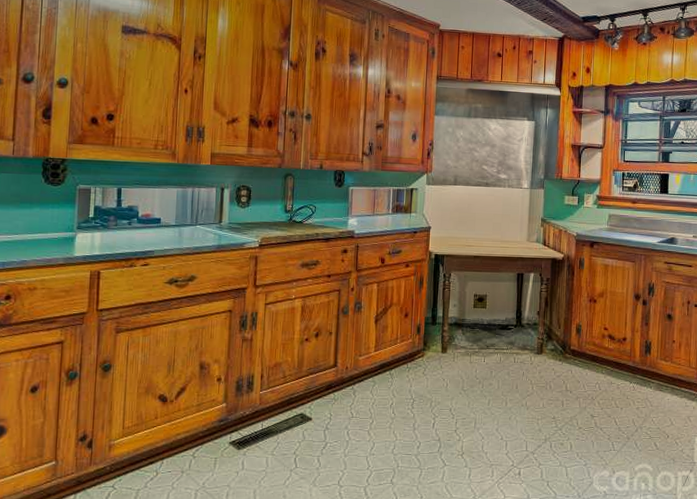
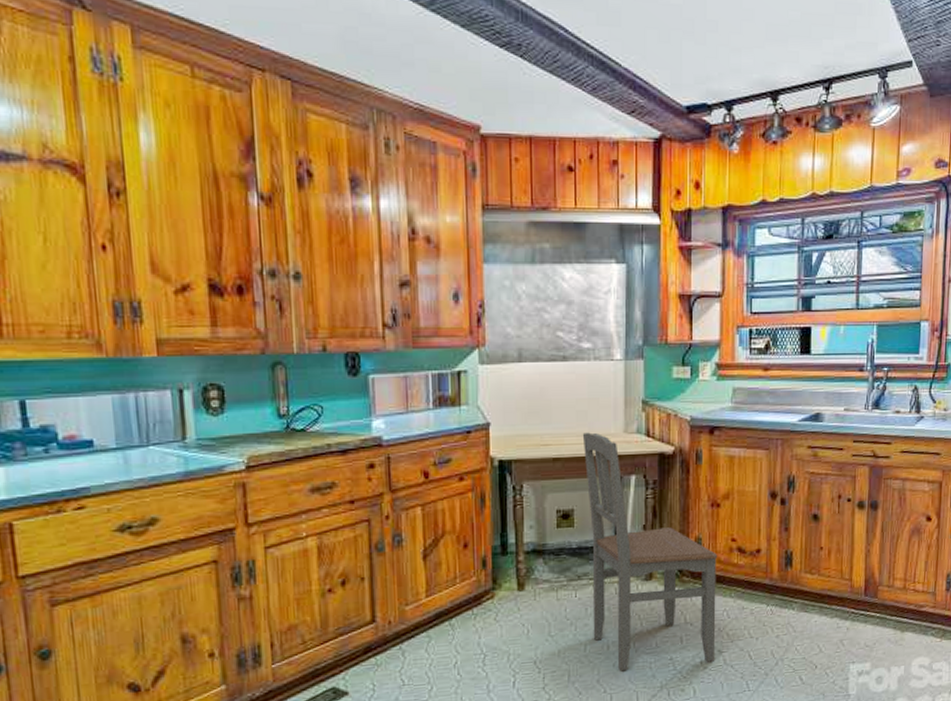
dining chair: none [495,239,593,424] -> present [582,432,718,672]

